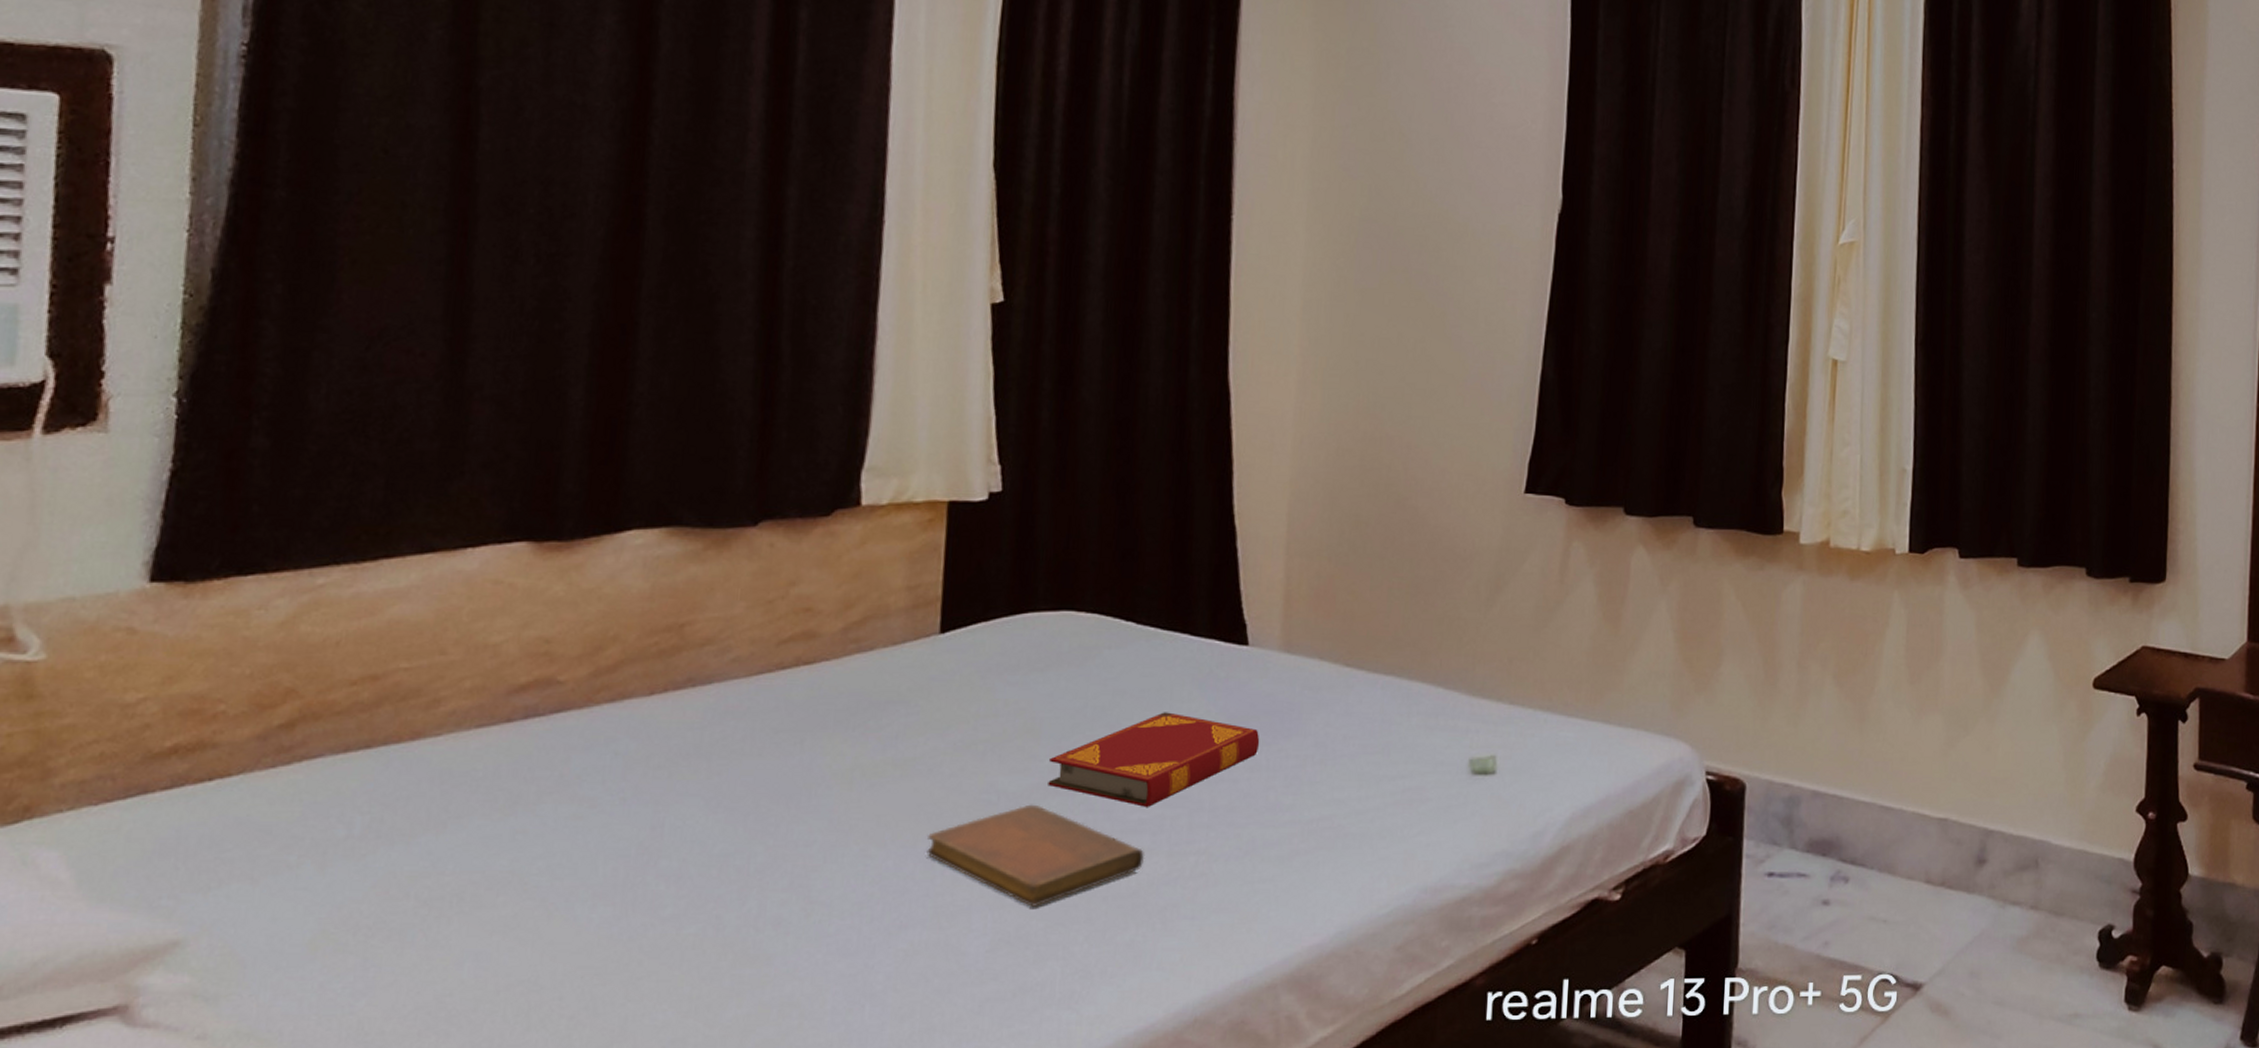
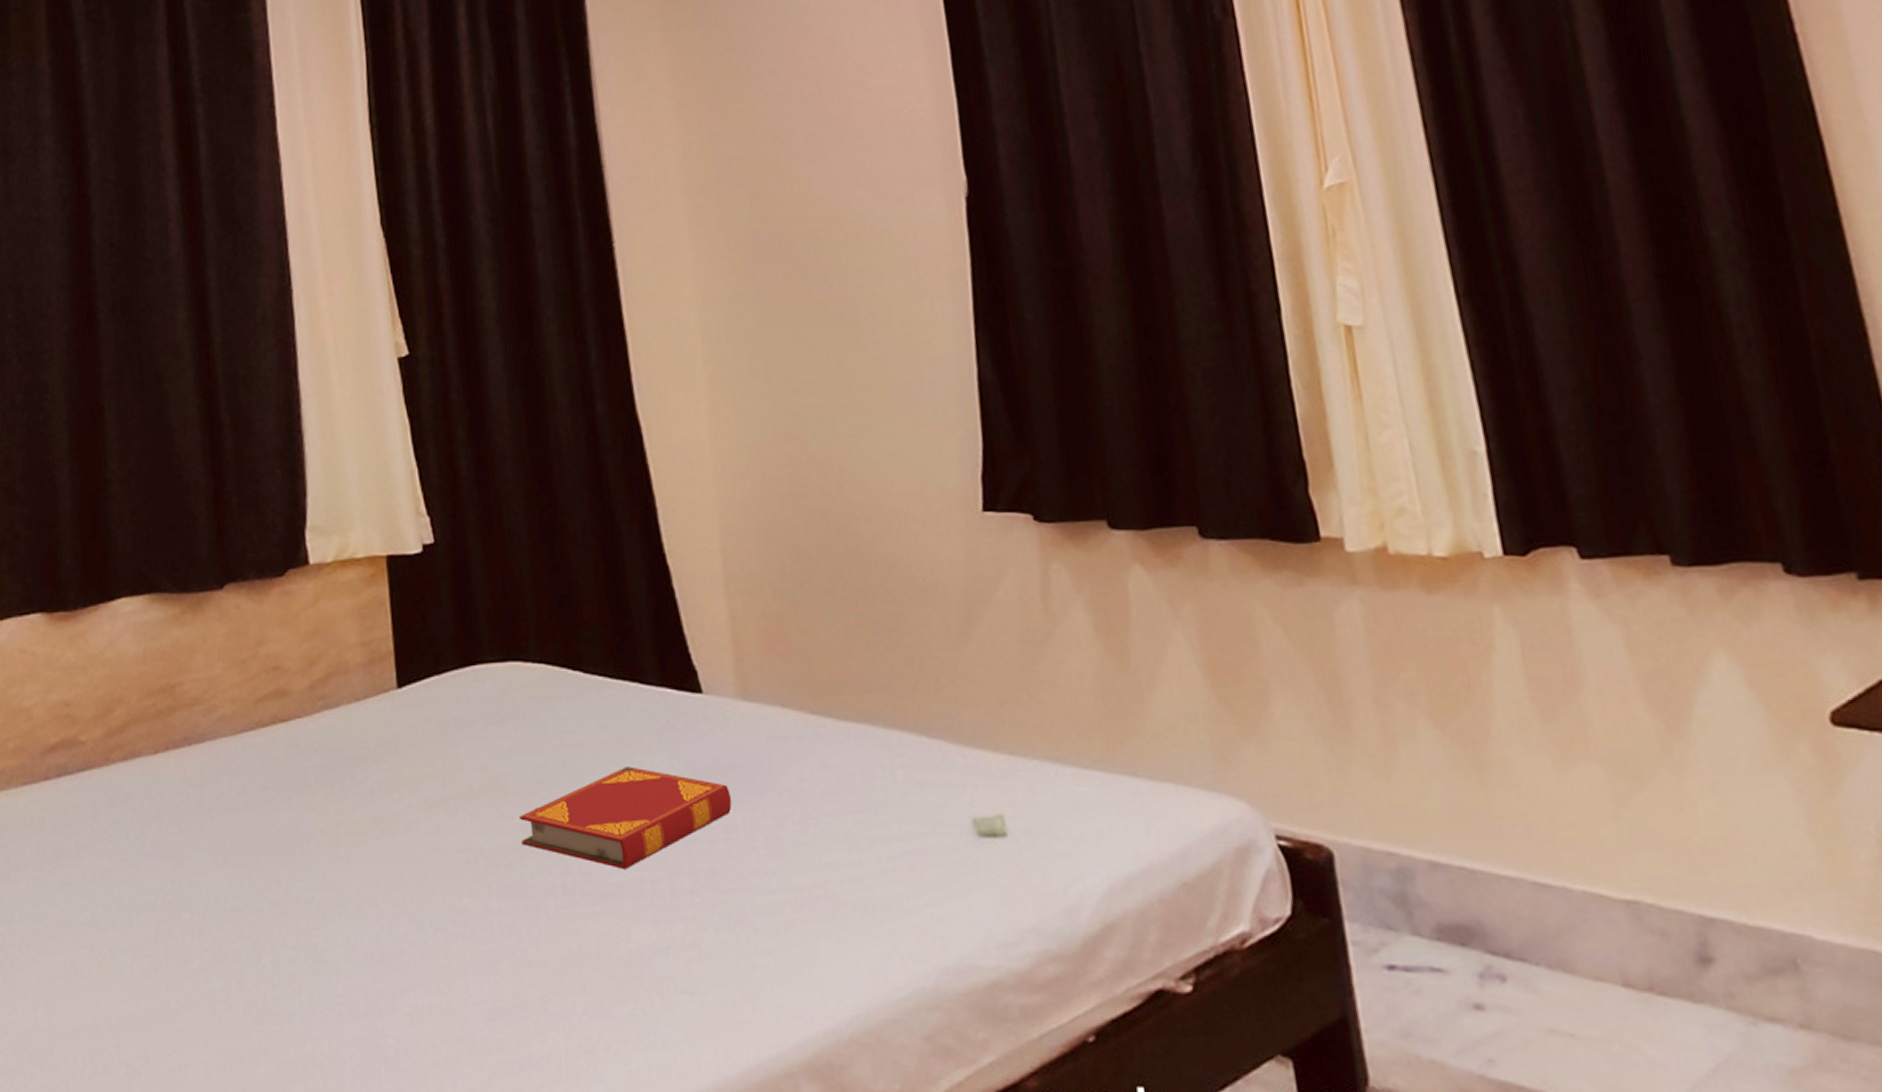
notebook: present [926,804,1145,908] -> none [414,864,631,975]

